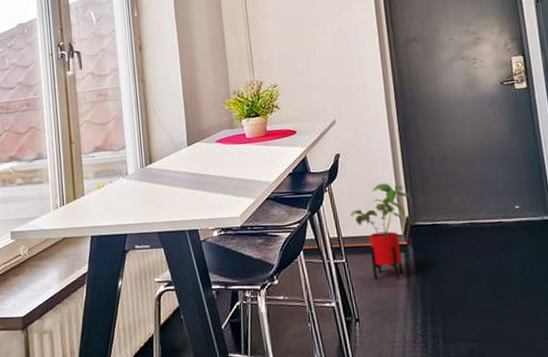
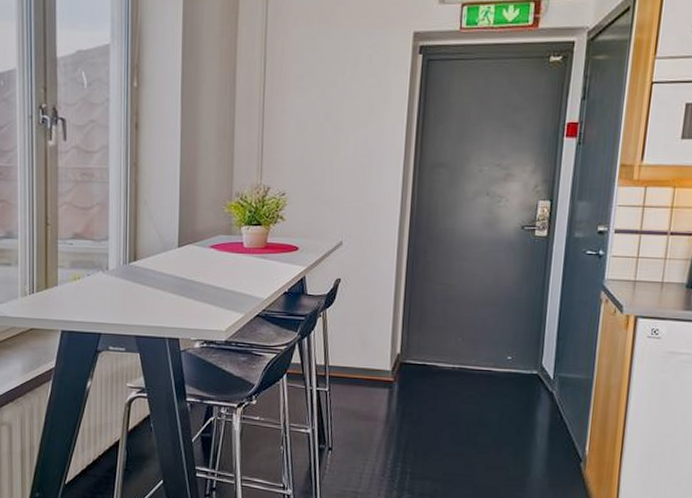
house plant: present [350,182,410,279] -> none [341,315,406,414]

